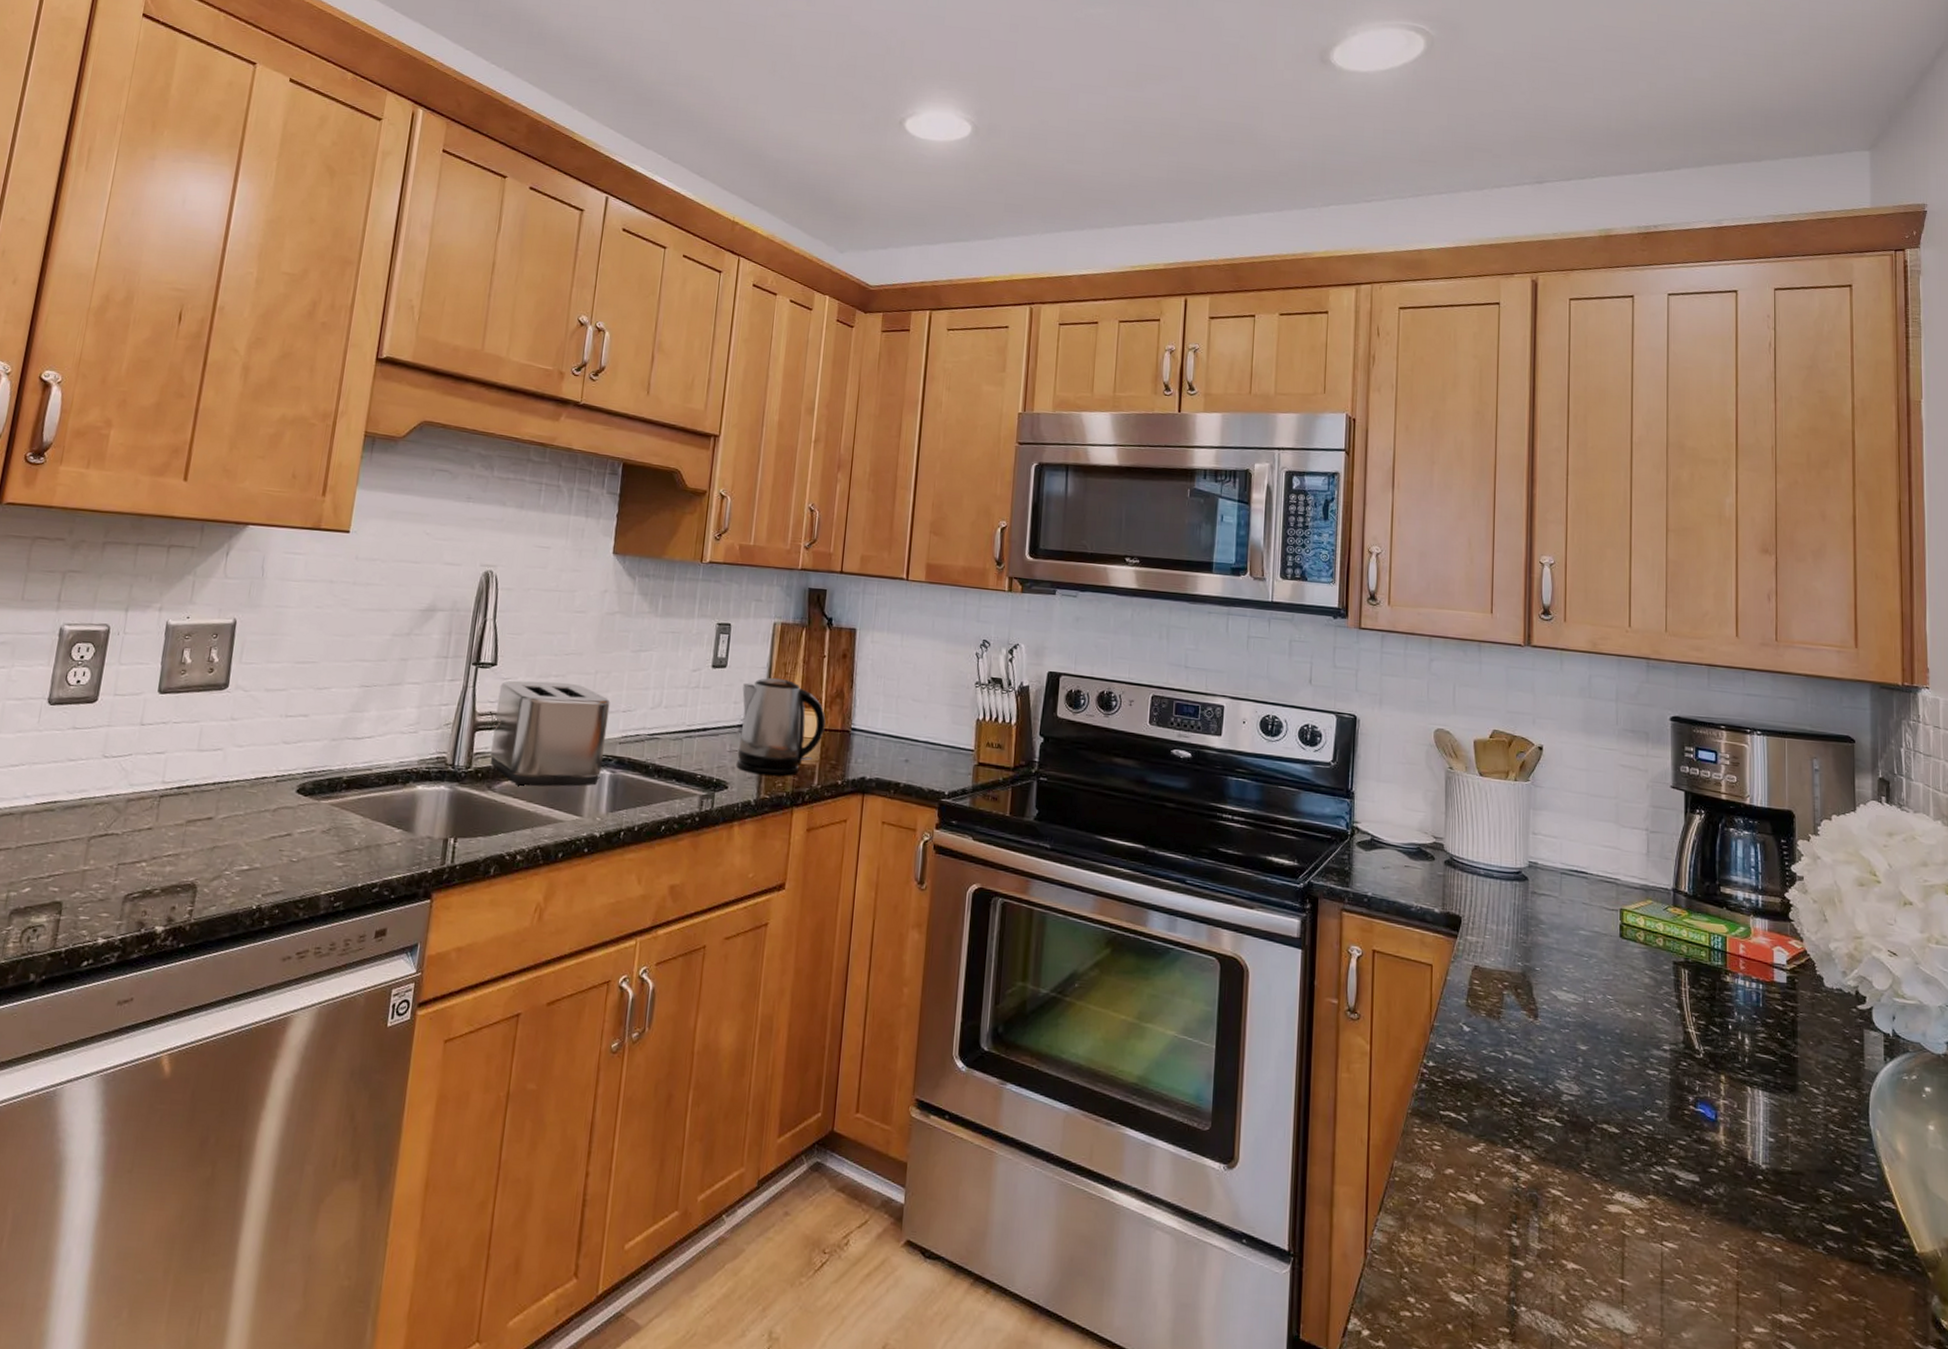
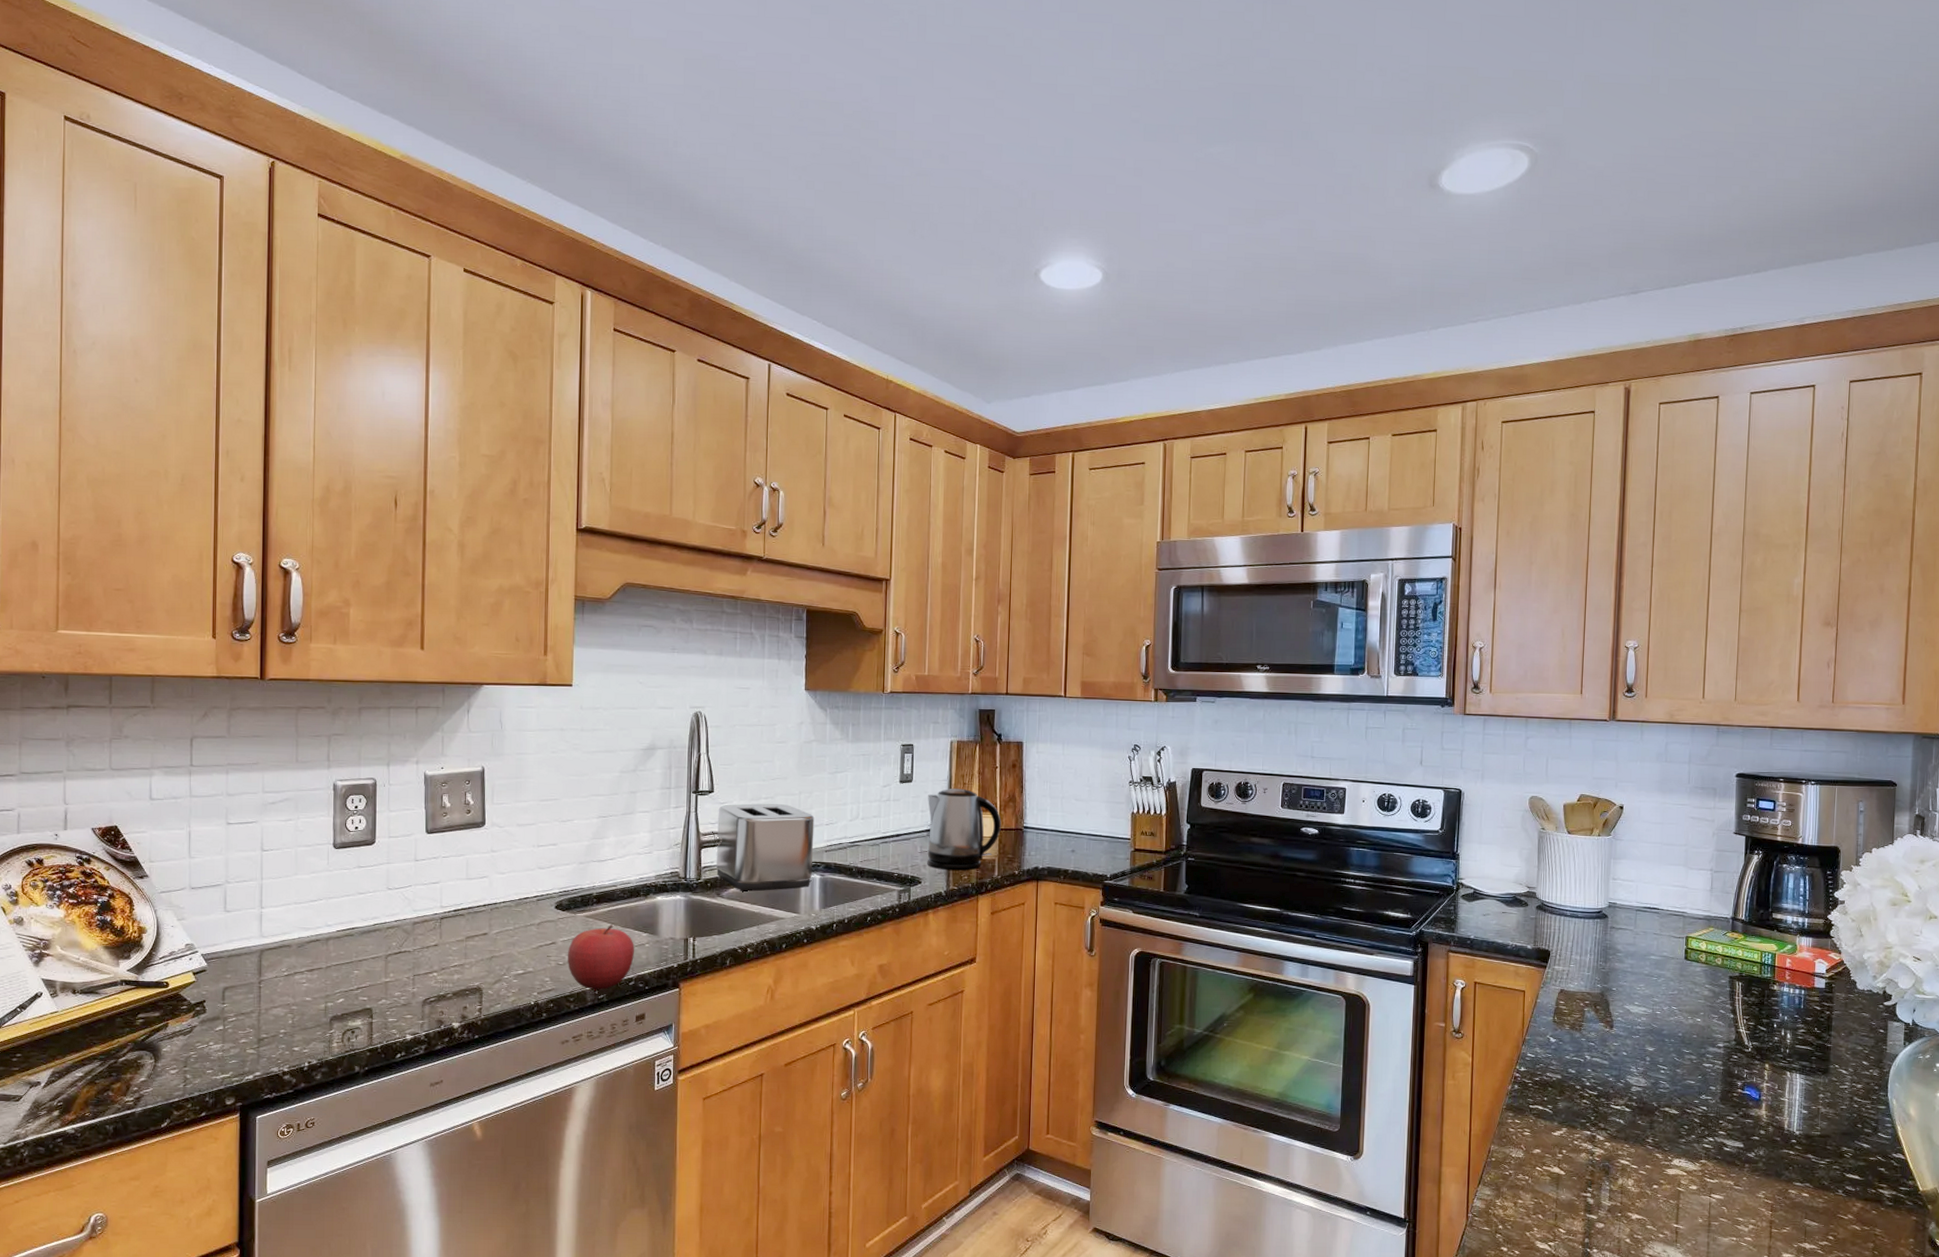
fruit: none [302,816,384,897] -> present [568,925,634,991]

